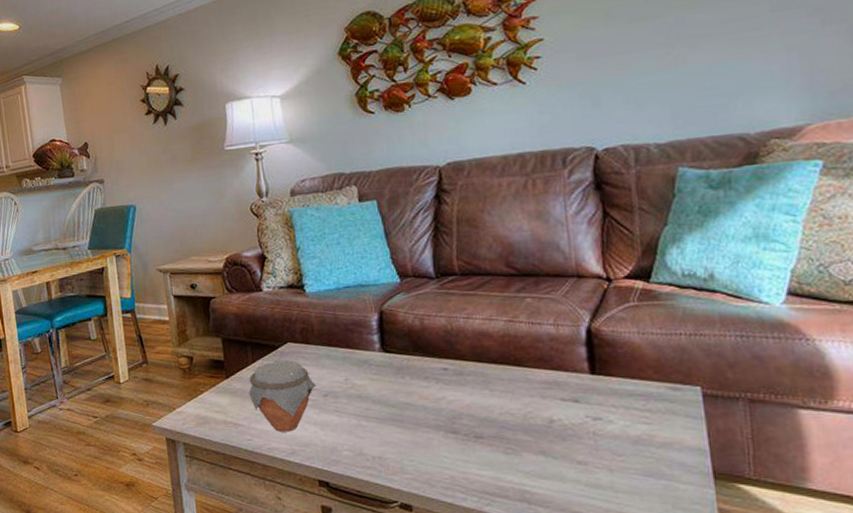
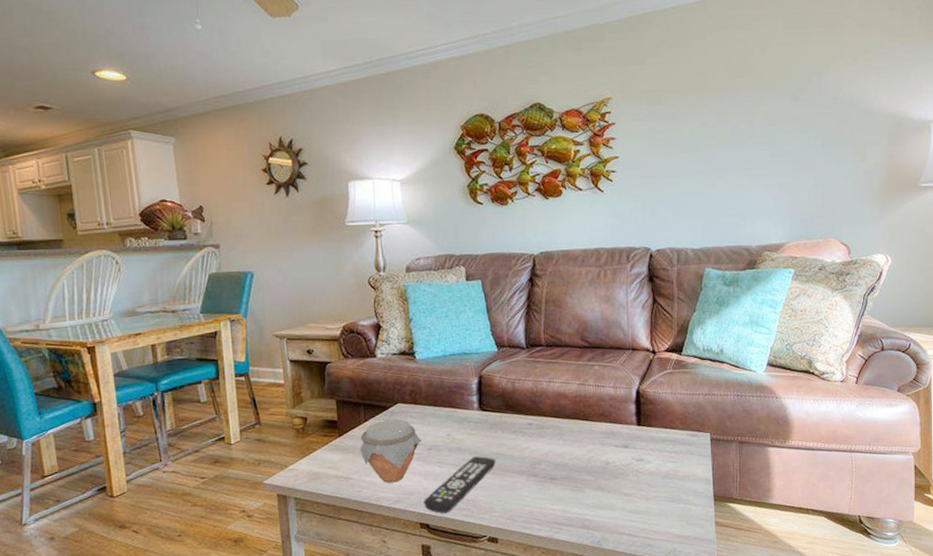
remote control: none [321,406,405,471] -> present [423,456,496,514]

